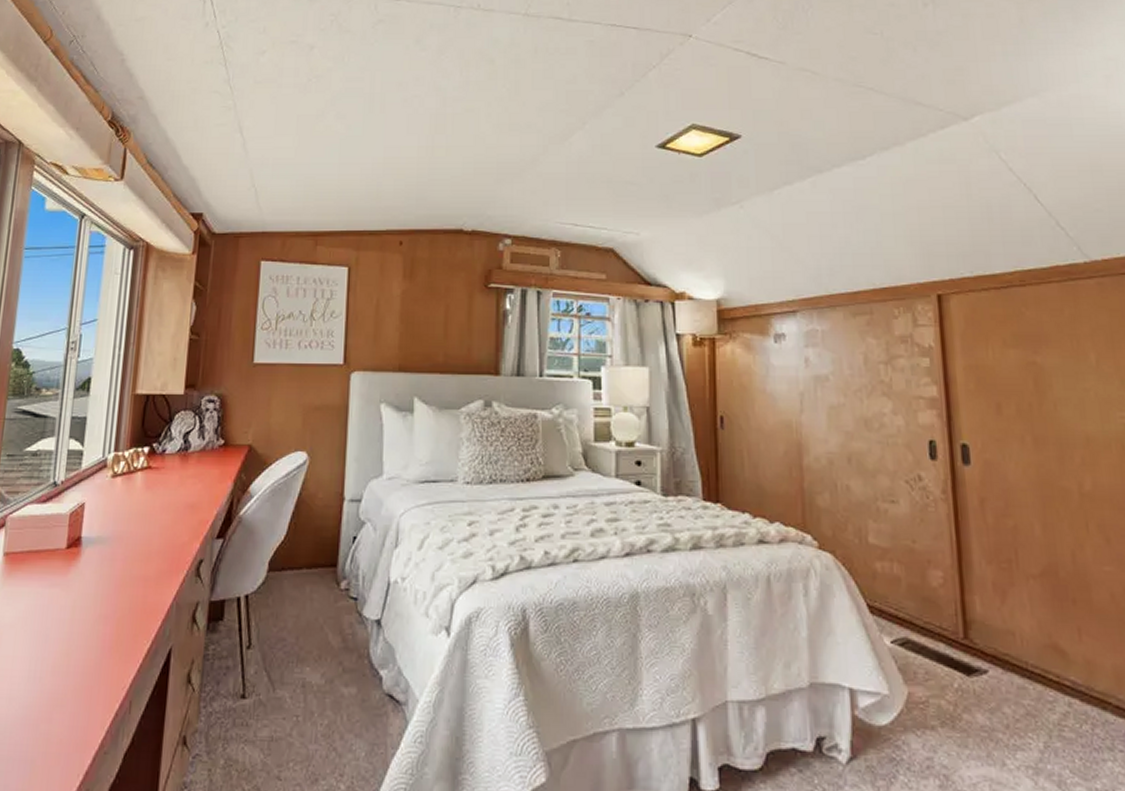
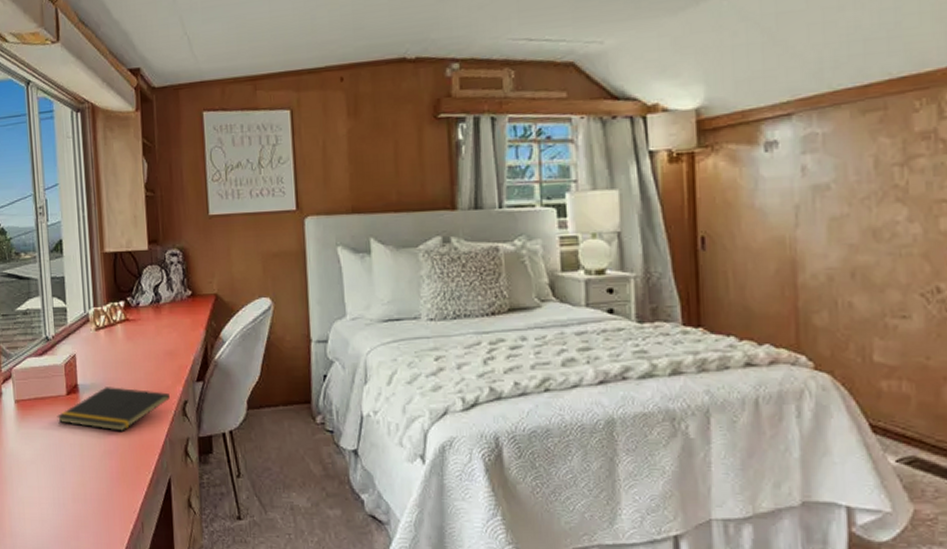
notepad: none [50,541,184,593] -> present [57,387,170,431]

